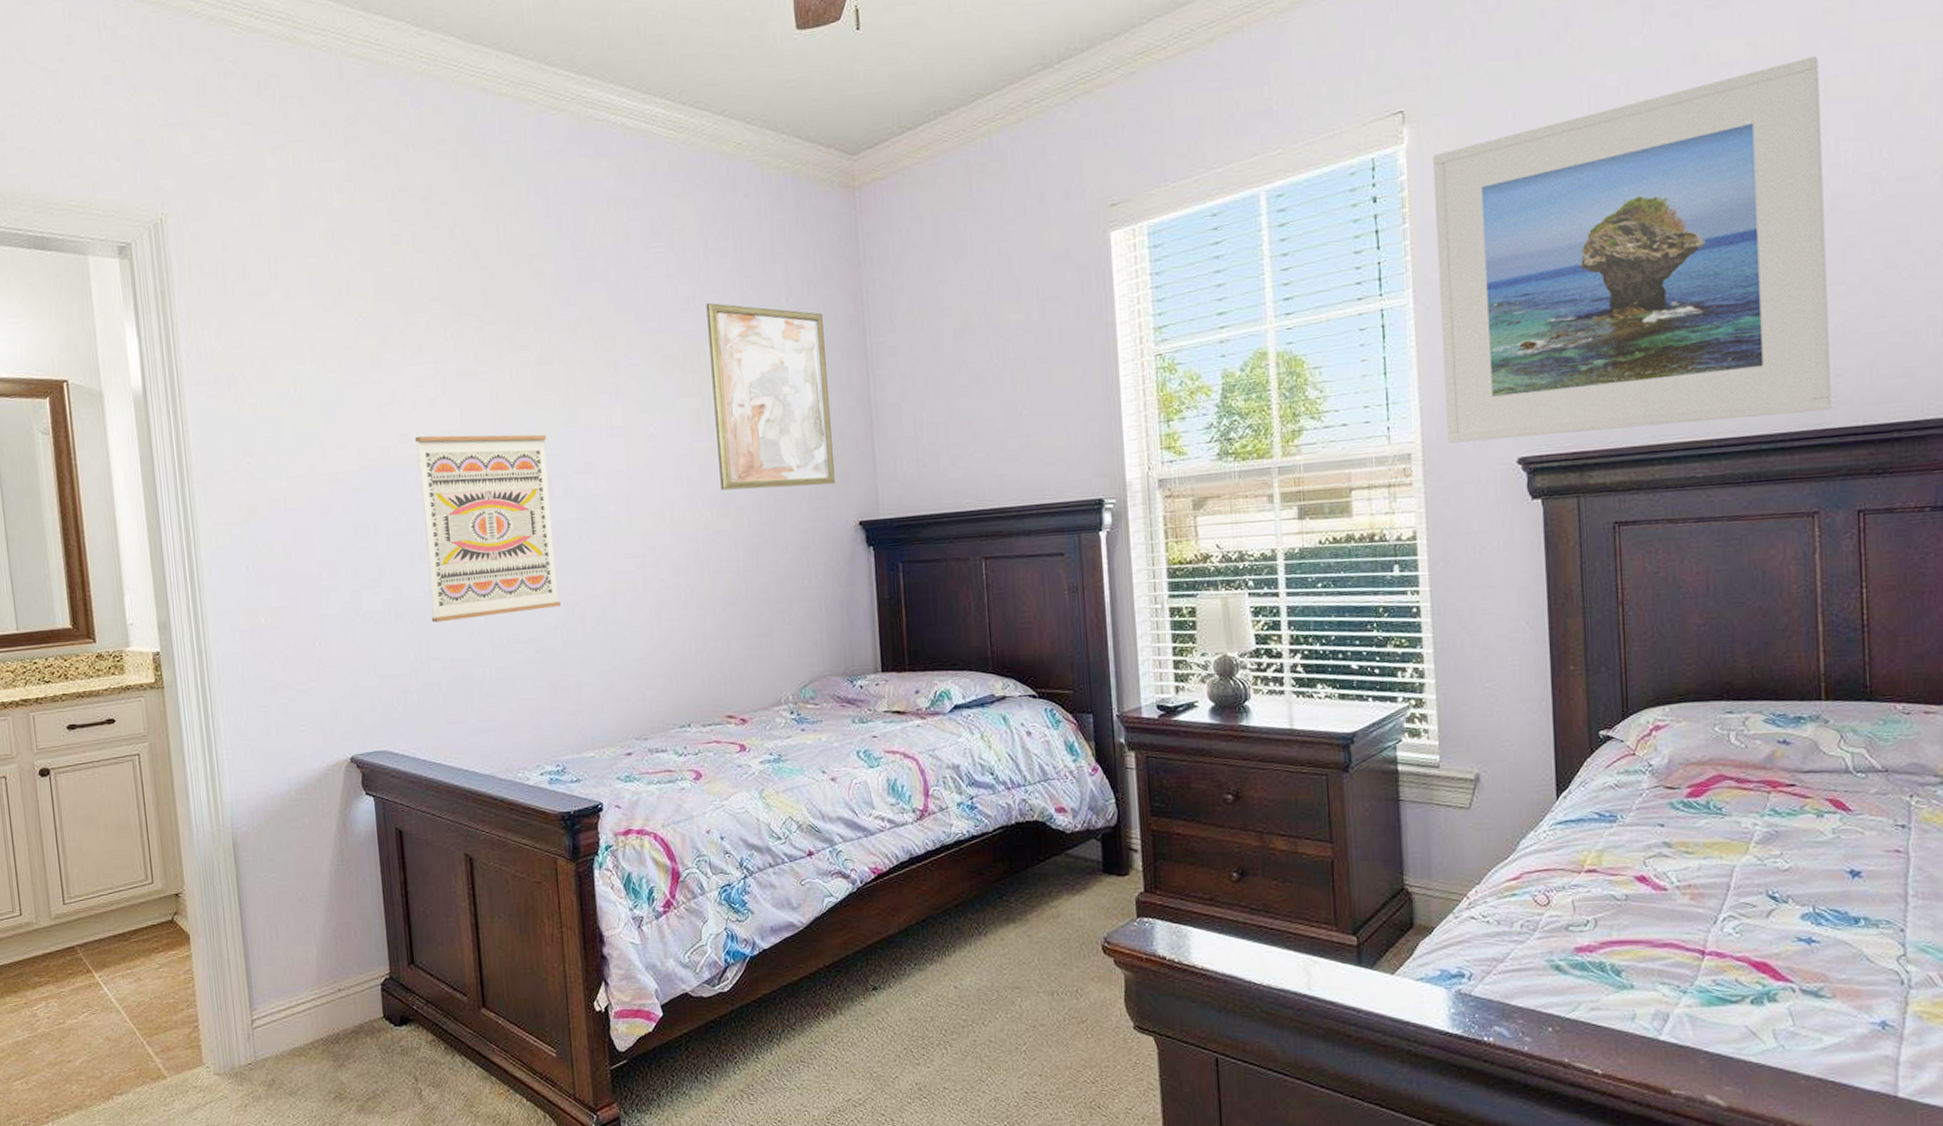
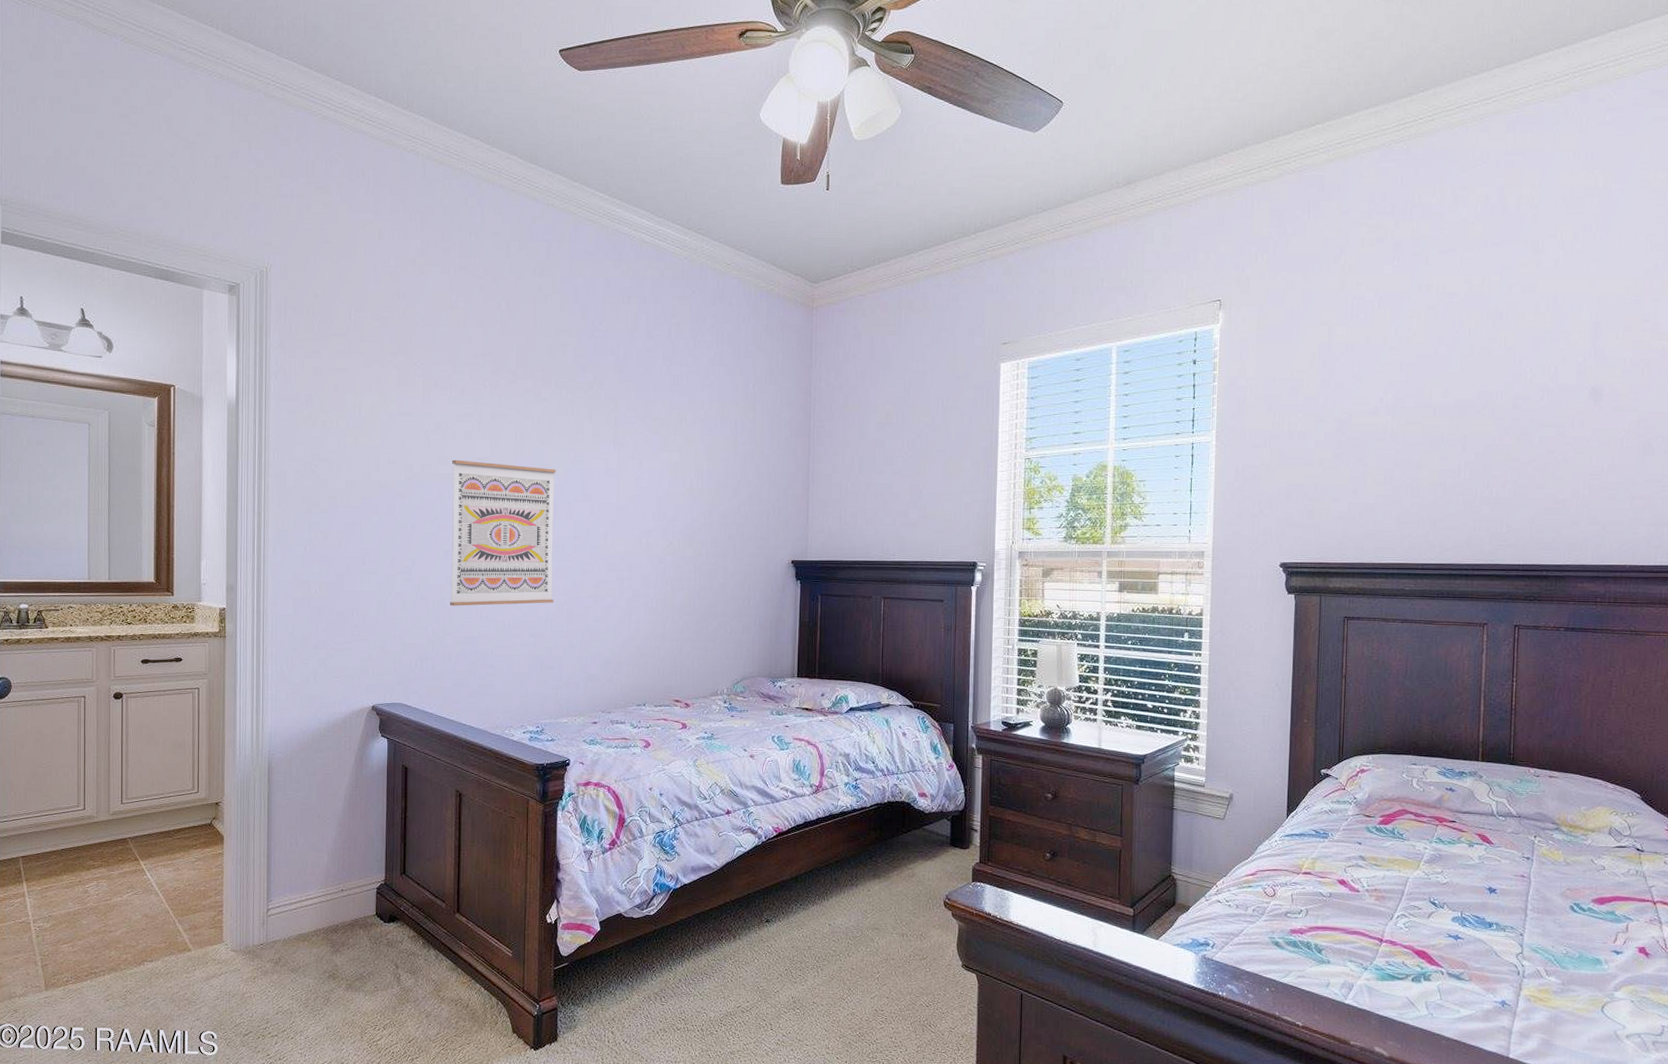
wall art: present [706,303,835,491] -> none [688,382,779,530]
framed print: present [1432,56,1831,443] -> none [1231,296,1513,551]

